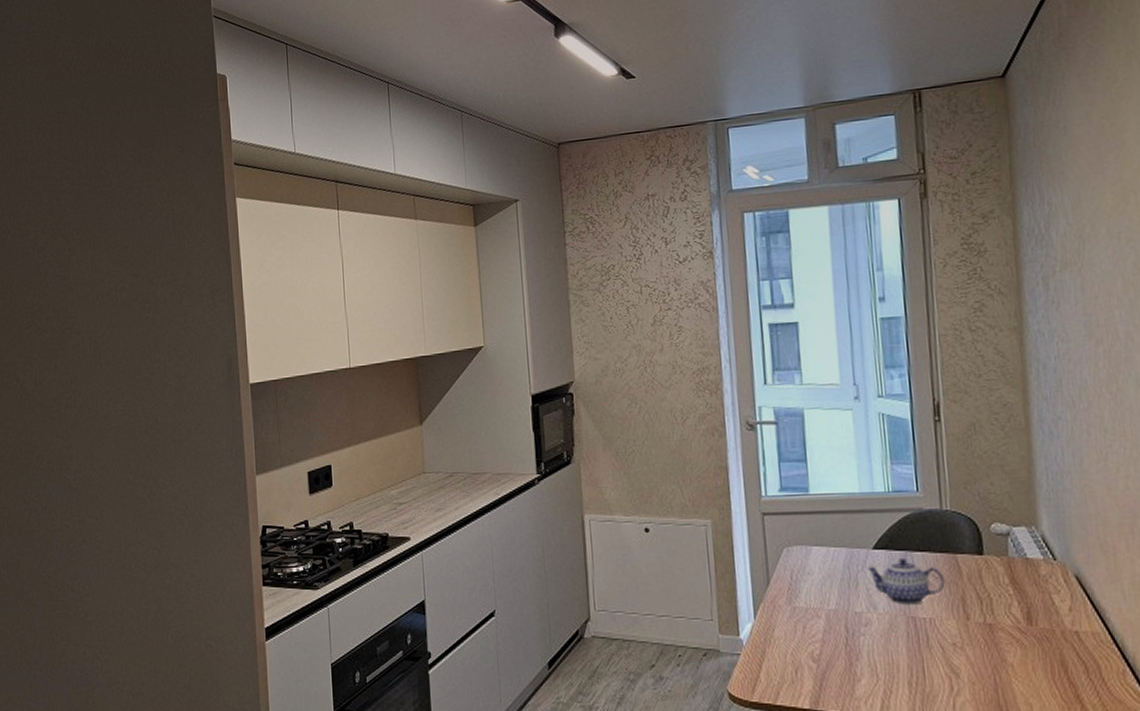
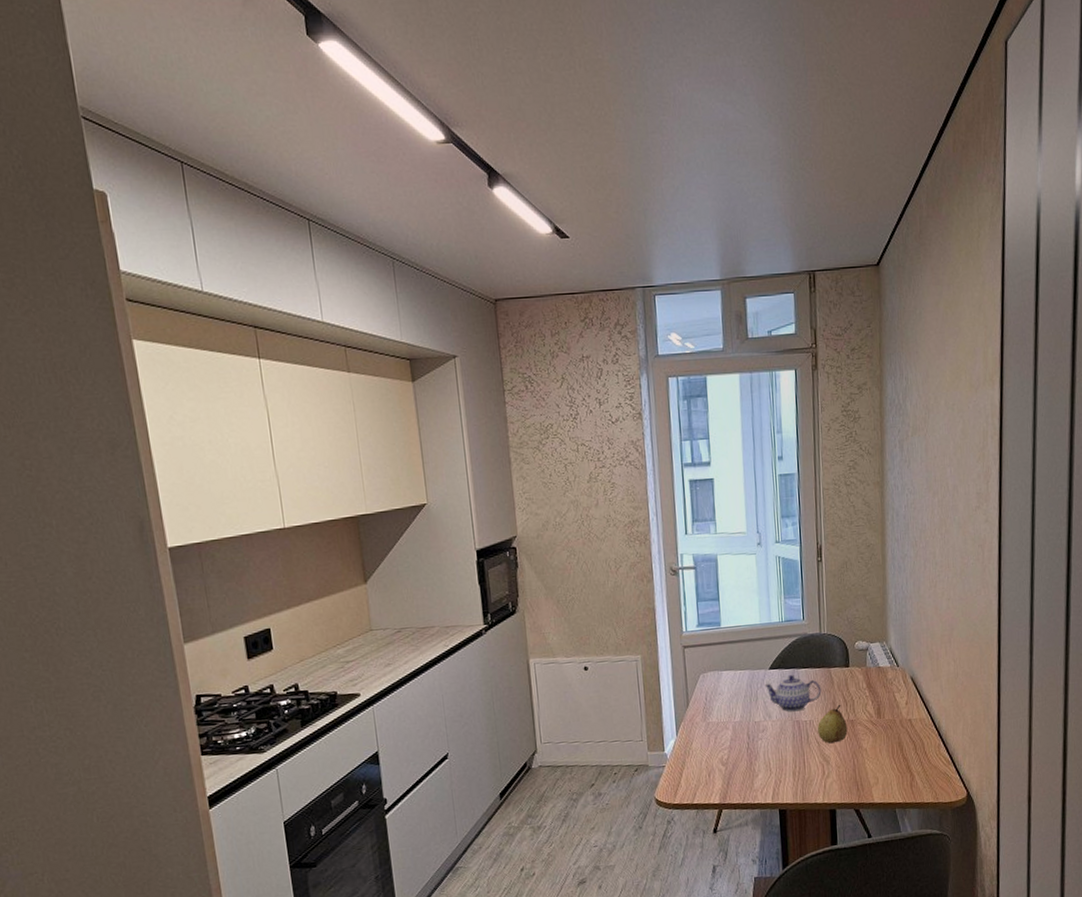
fruit: none [941,602,985,651] -> present [817,705,848,744]

